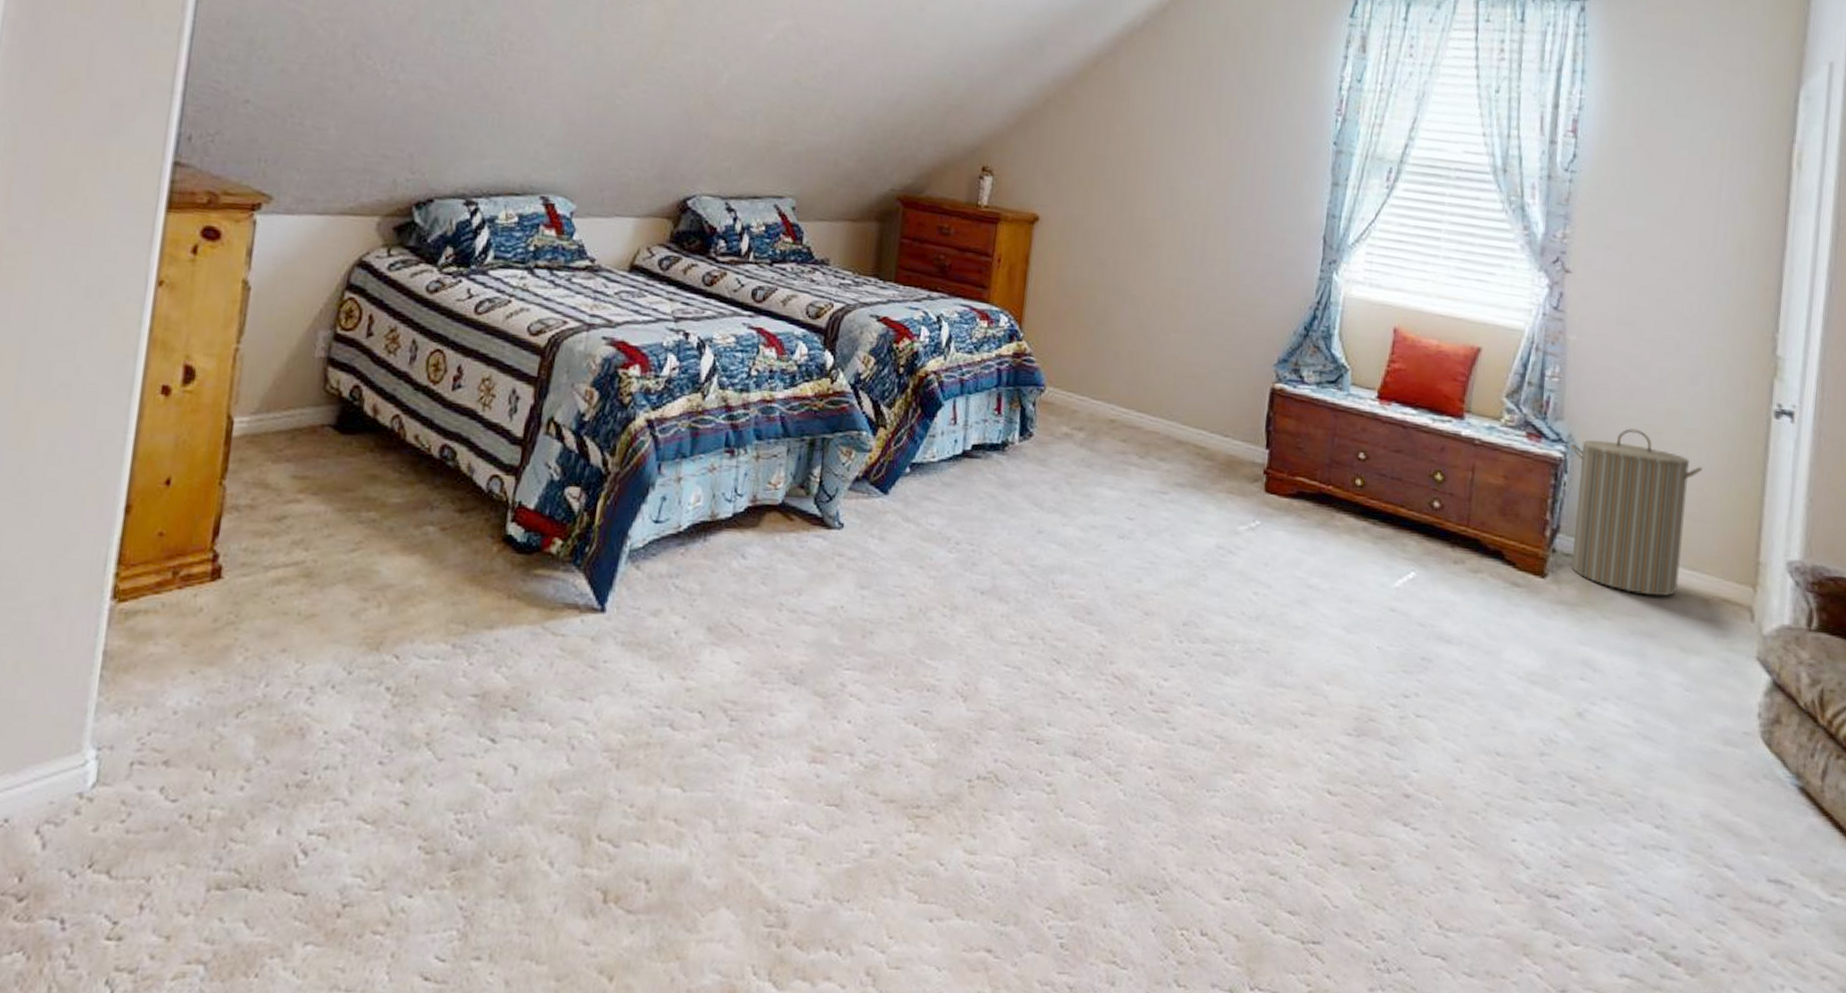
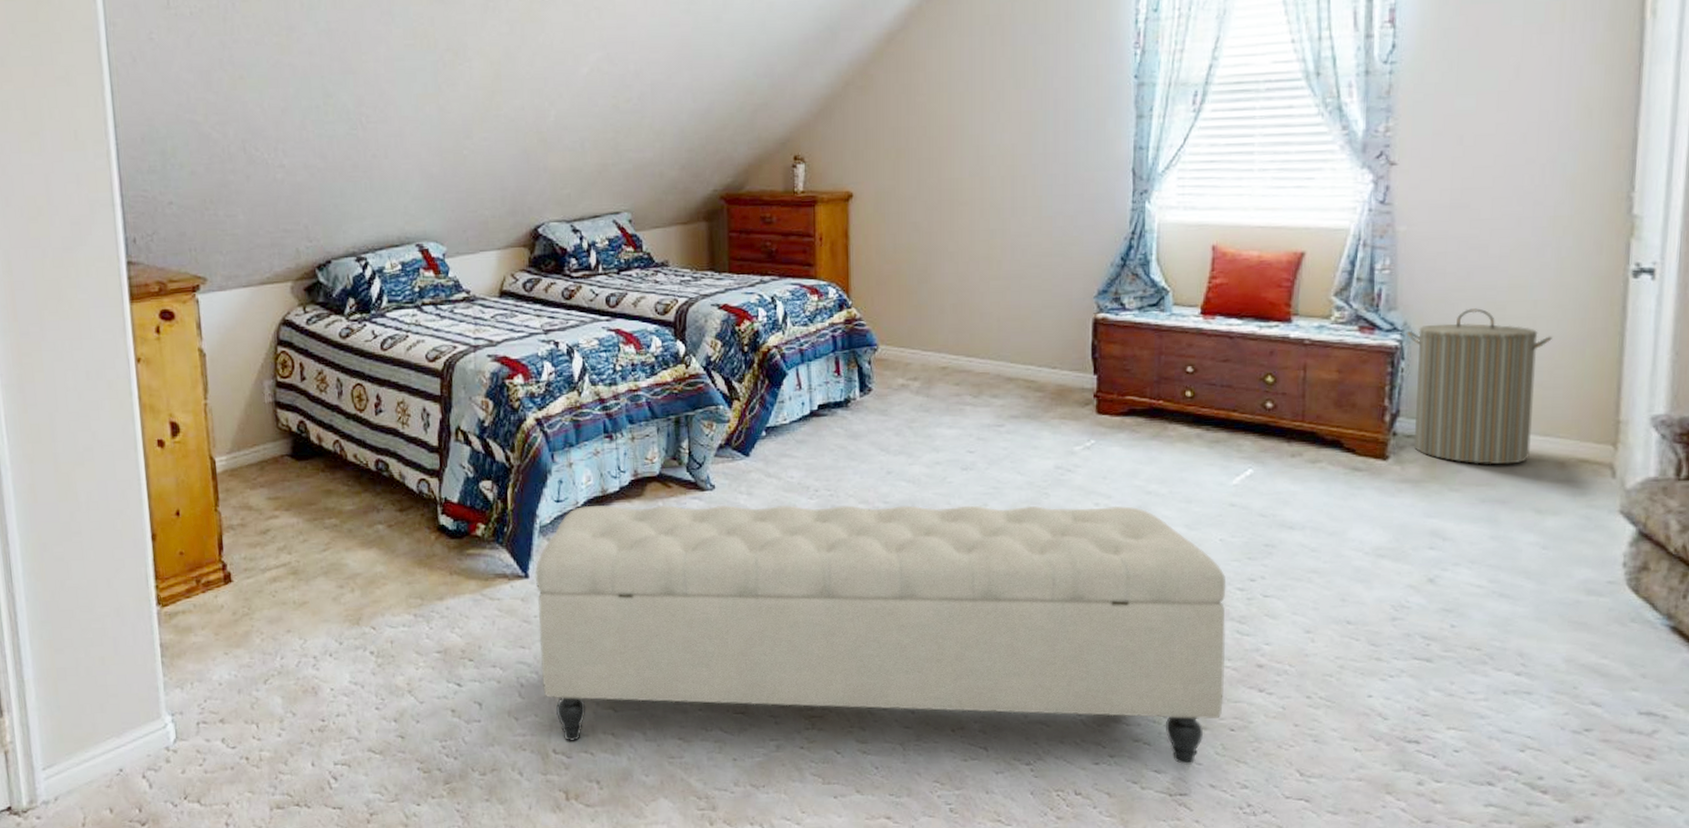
bench: none [598,530,1380,908] -> present [535,504,1226,766]

